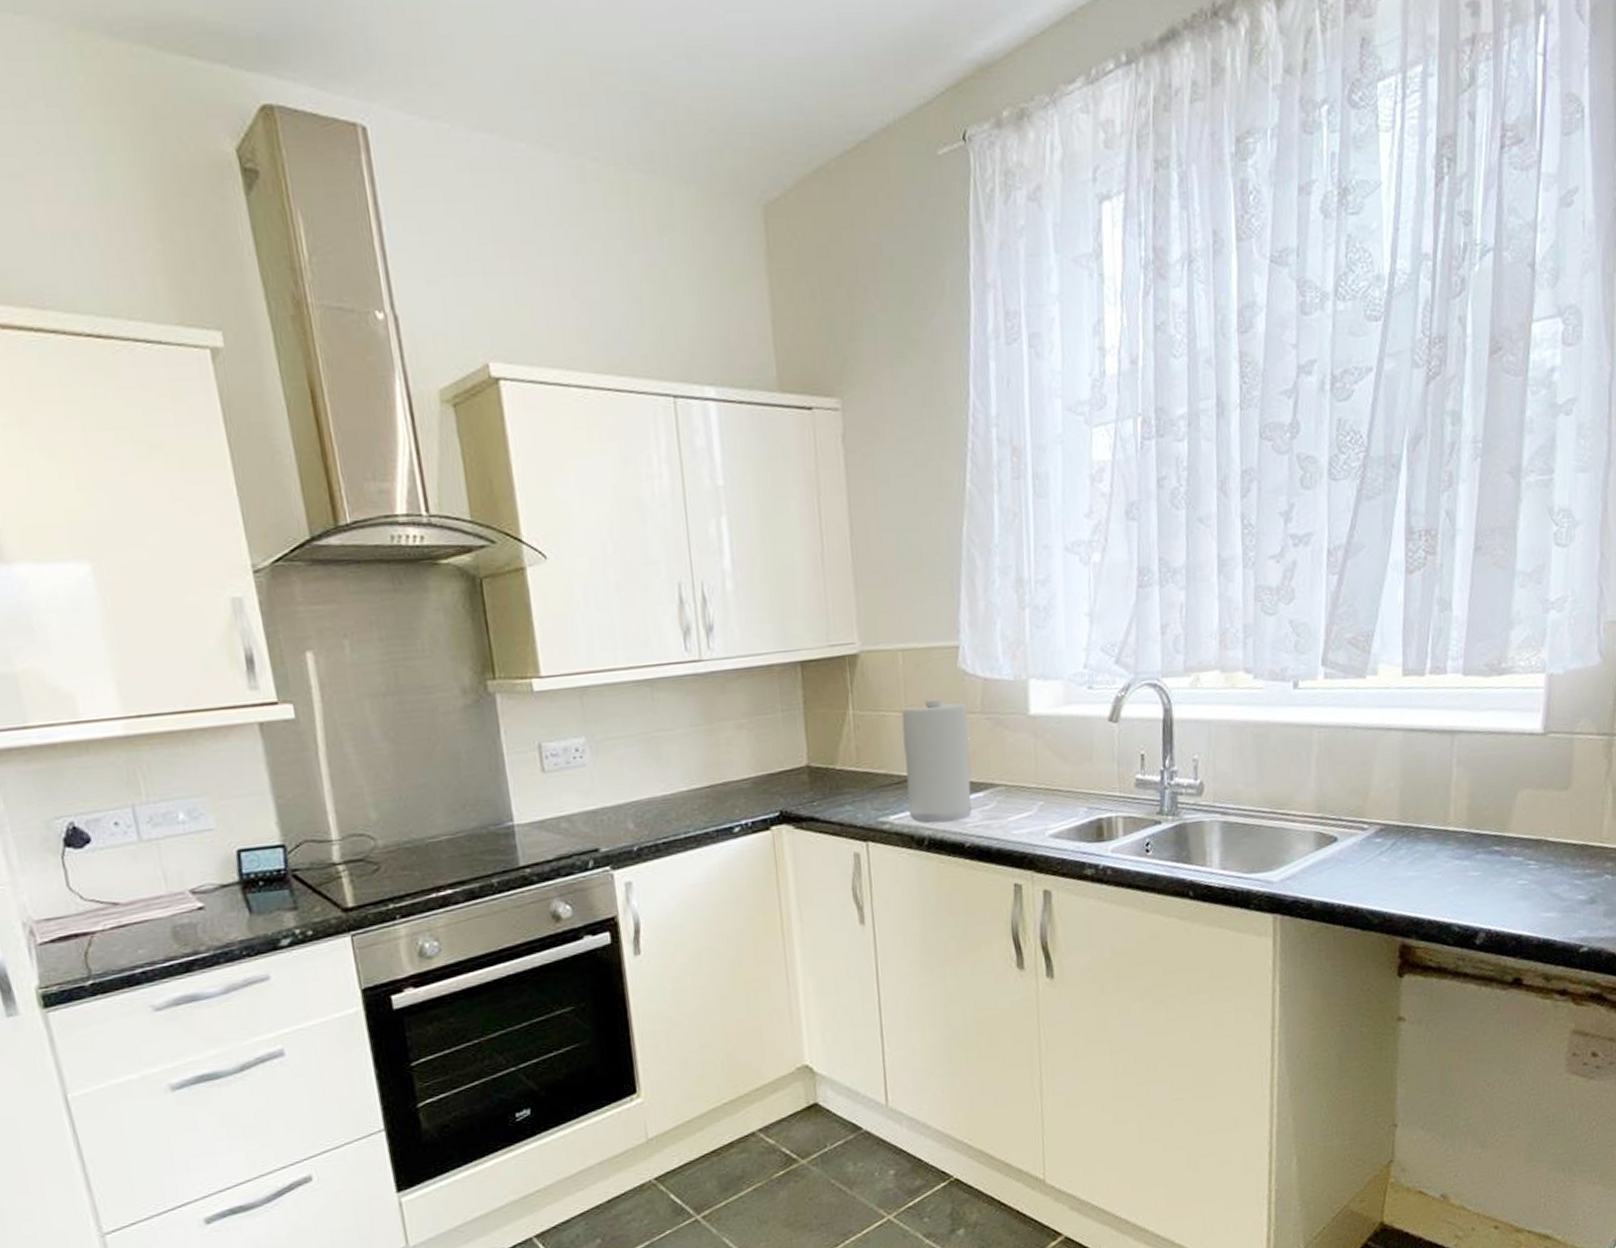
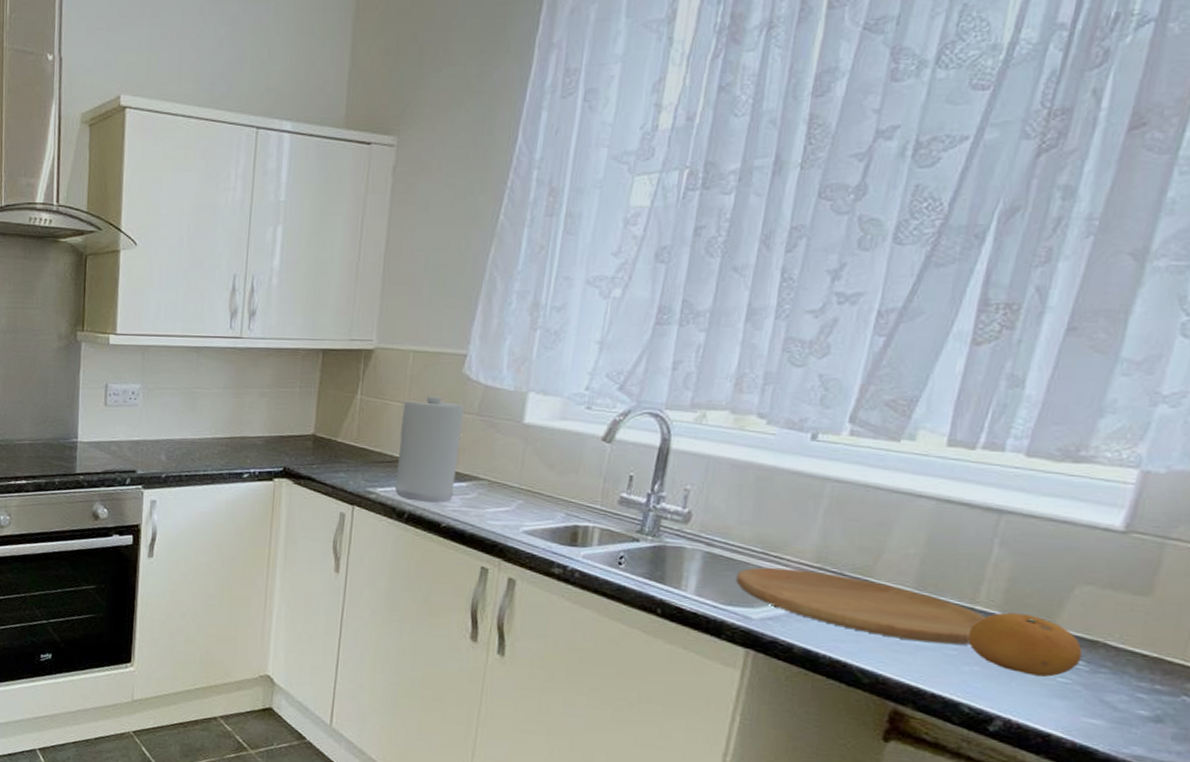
cutting board: none [1252,821,1458,874] -> present [735,567,986,645]
fruit: none [1446,826,1532,884] -> present [967,612,1083,677]

